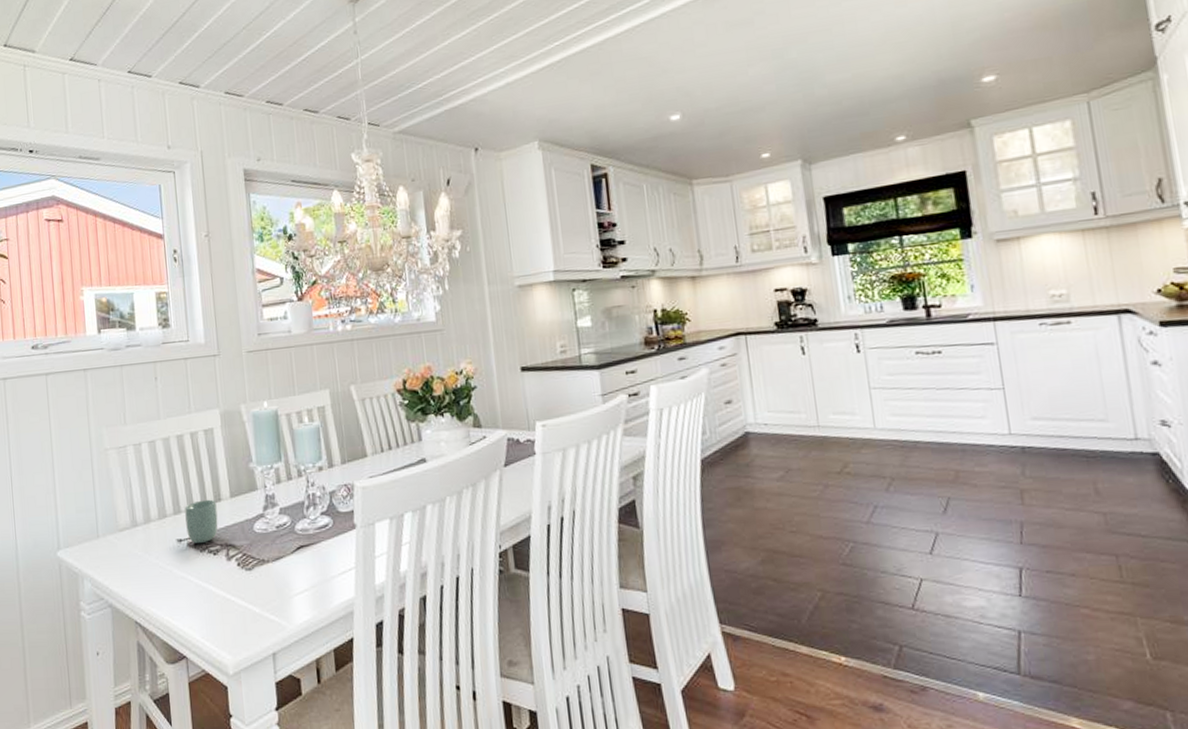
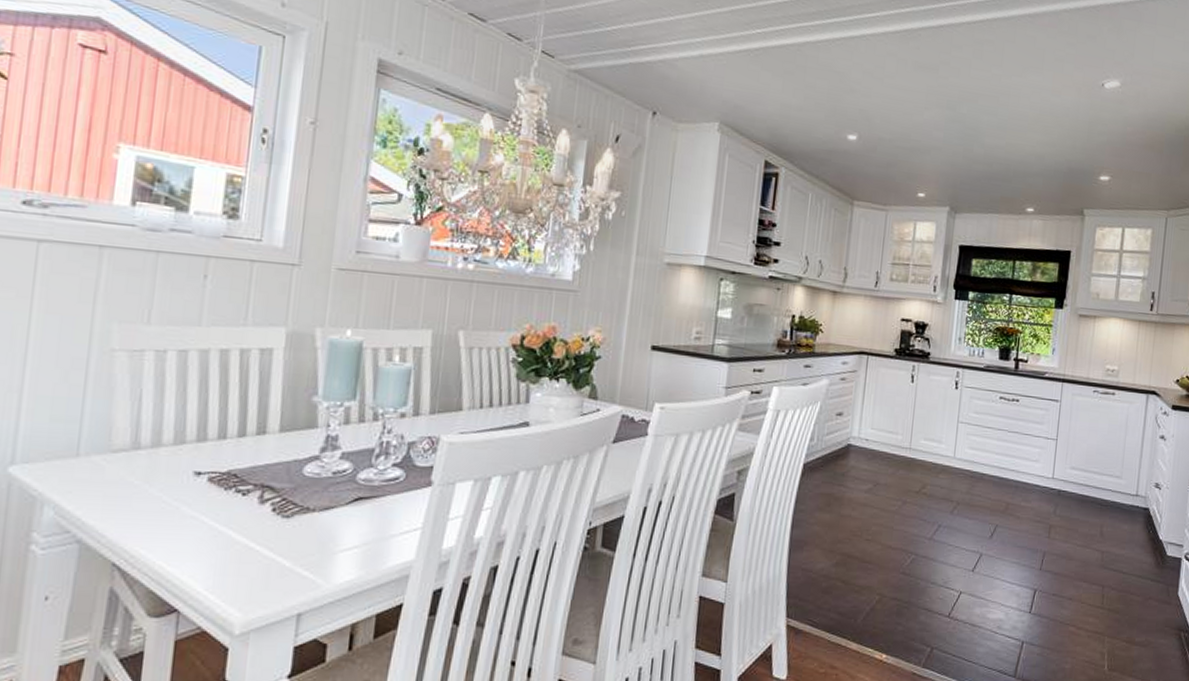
cup: present [185,499,218,544] -> none [210,429,259,481]

